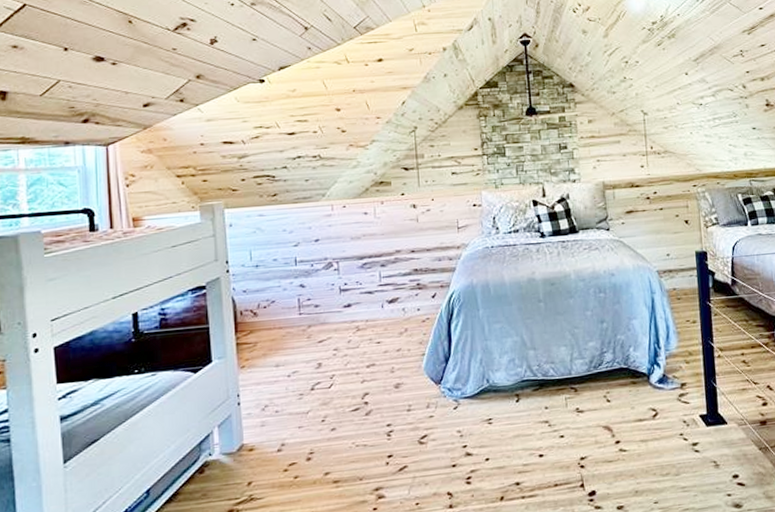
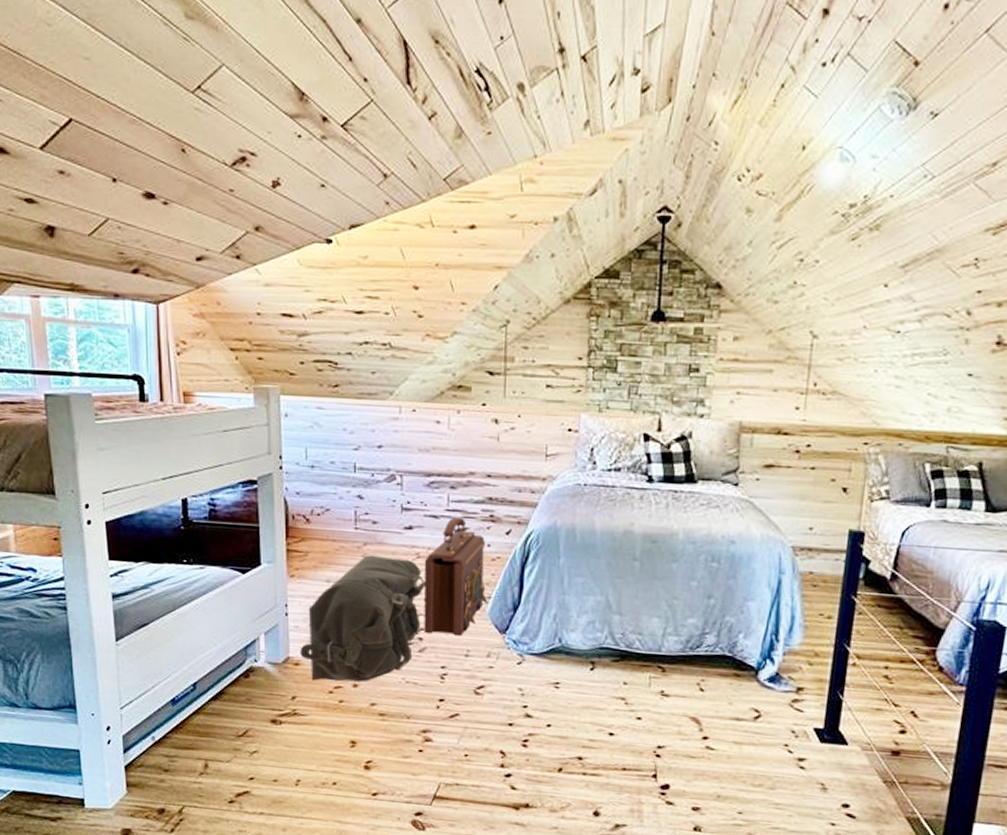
duffel bag: none [253,333,367,463] -> present [300,555,426,682]
suitcase: none [363,290,423,397] -> present [423,517,488,637]

